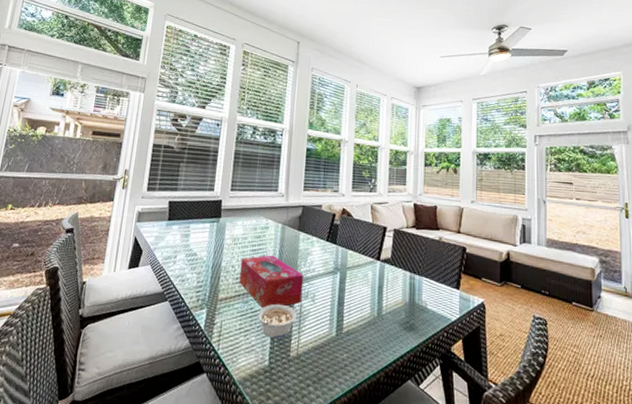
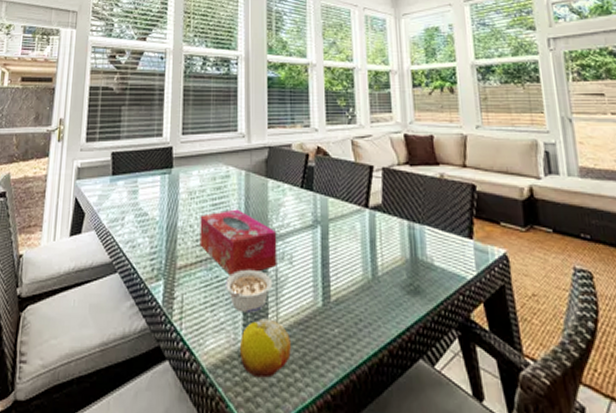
fruit: none [266,343,308,390] -> present [240,318,291,378]

